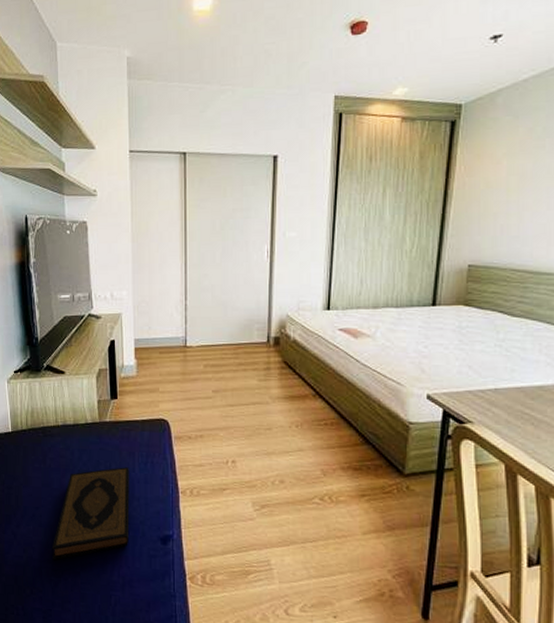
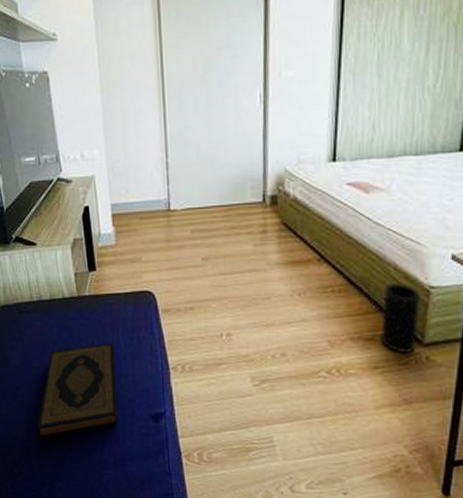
speaker: none [366,419,401,482] -> present [379,284,420,353]

